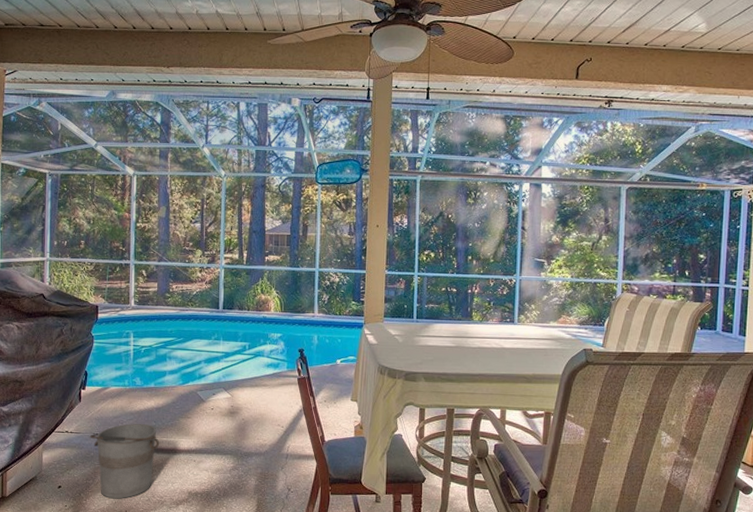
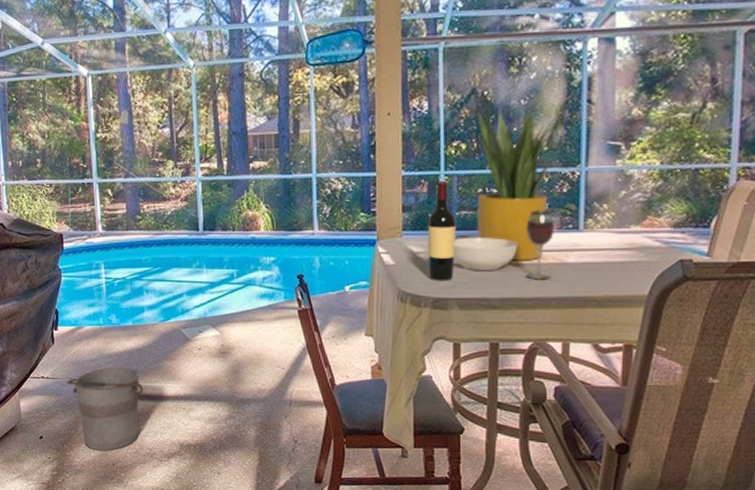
wine bottle: none [402,280,425,359] -> present [427,181,456,281]
bowl: none [421,325,471,352] -> present [453,238,519,271]
planter: none [440,226,502,345] -> present [477,104,560,261]
wineglass: none [476,307,497,360] -> present [525,210,554,280]

